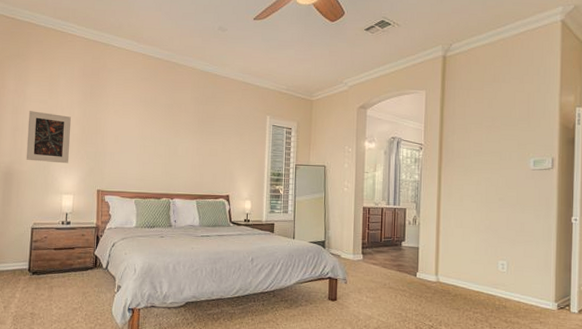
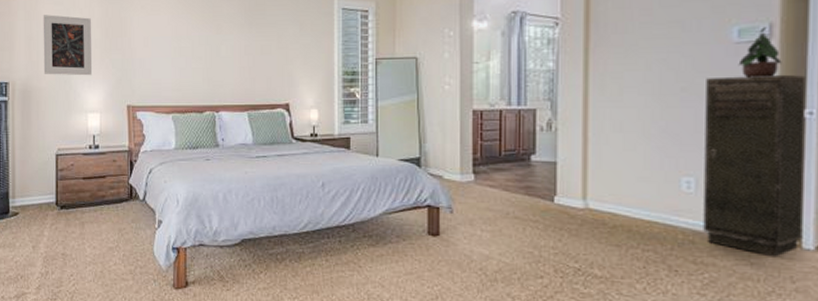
storage cabinet: none [511,192,573,318] -> present [703,74,807,257]
potted plant: none [533,160,559,194] -> present [738,27,782,78]

